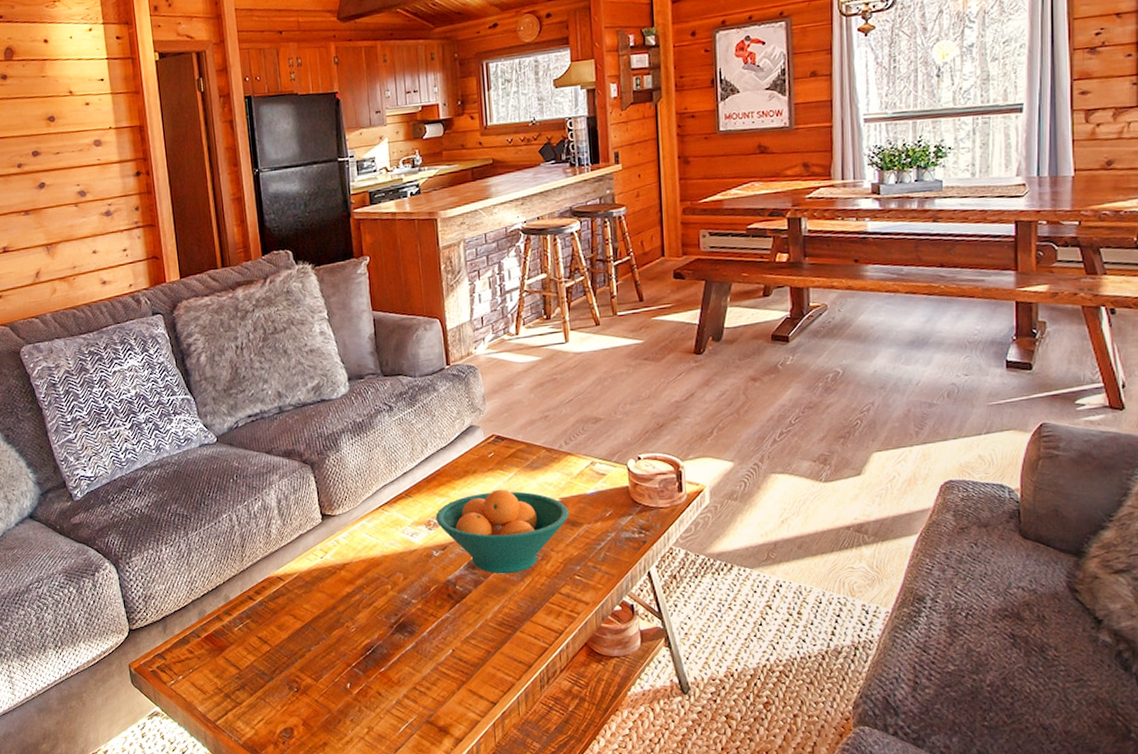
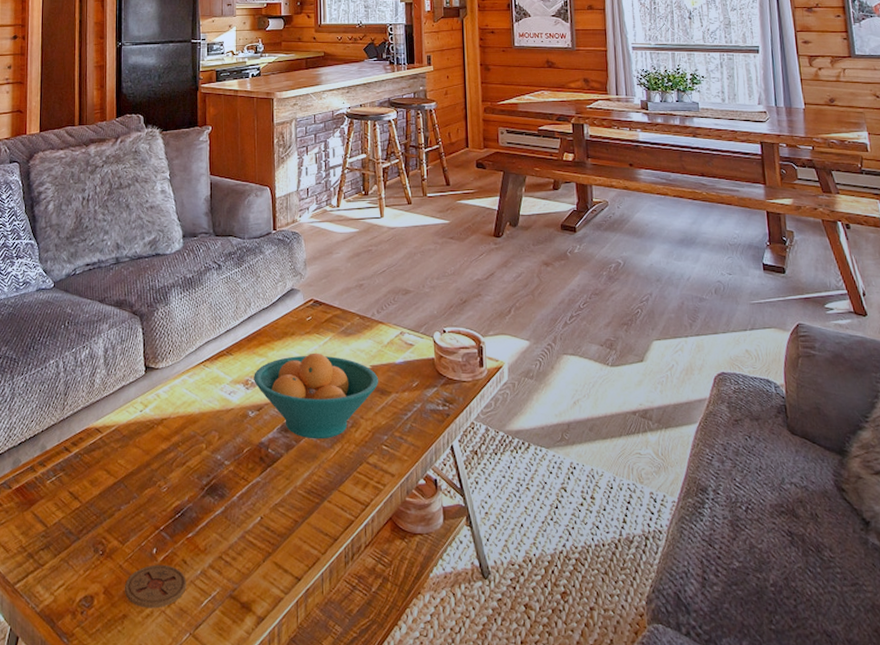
coaster: none [322,697,383,736] -> present [124,564,186,609]

